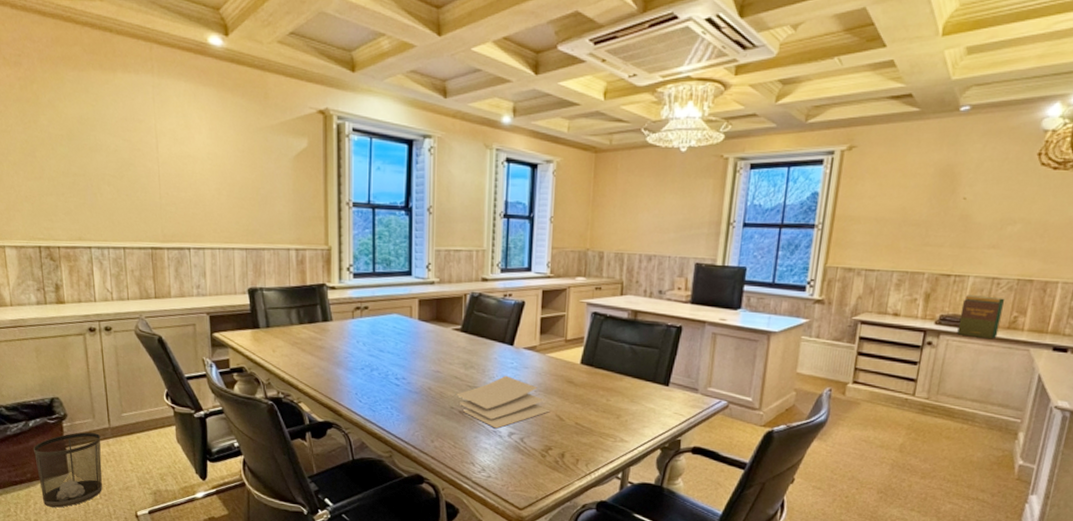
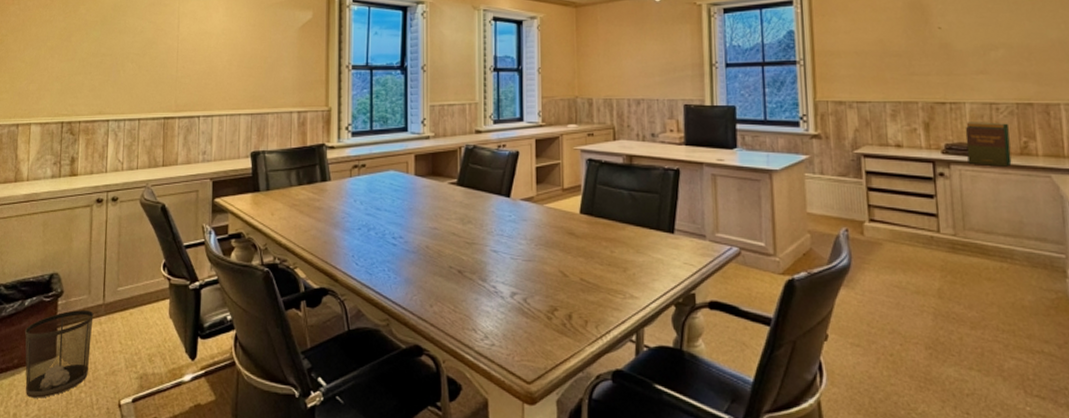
papers: present [456,375,551,429] -> none [454,229,553,289]

